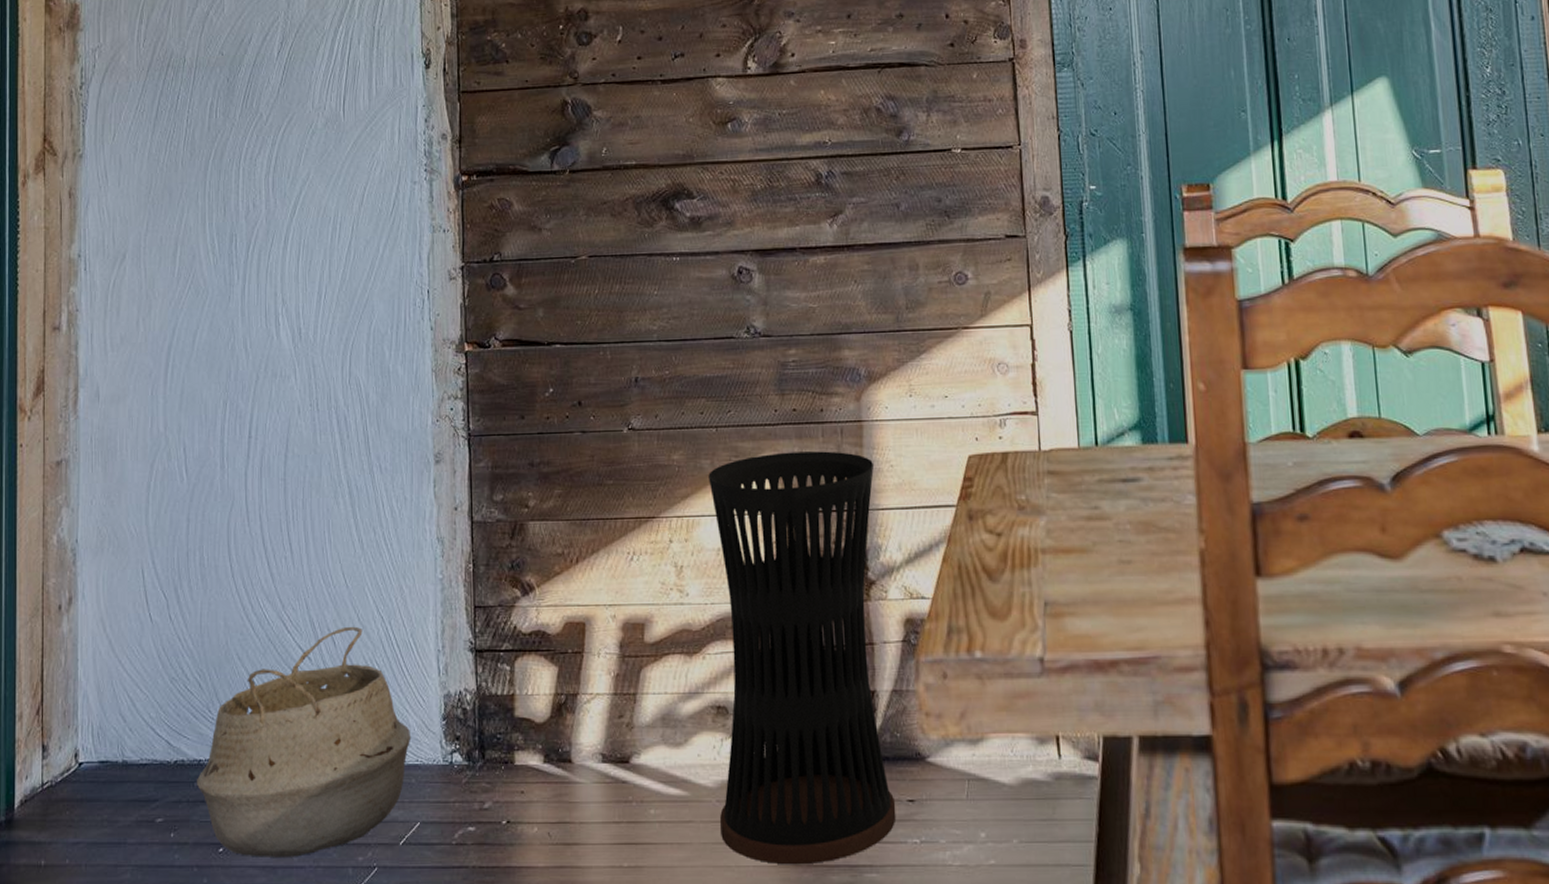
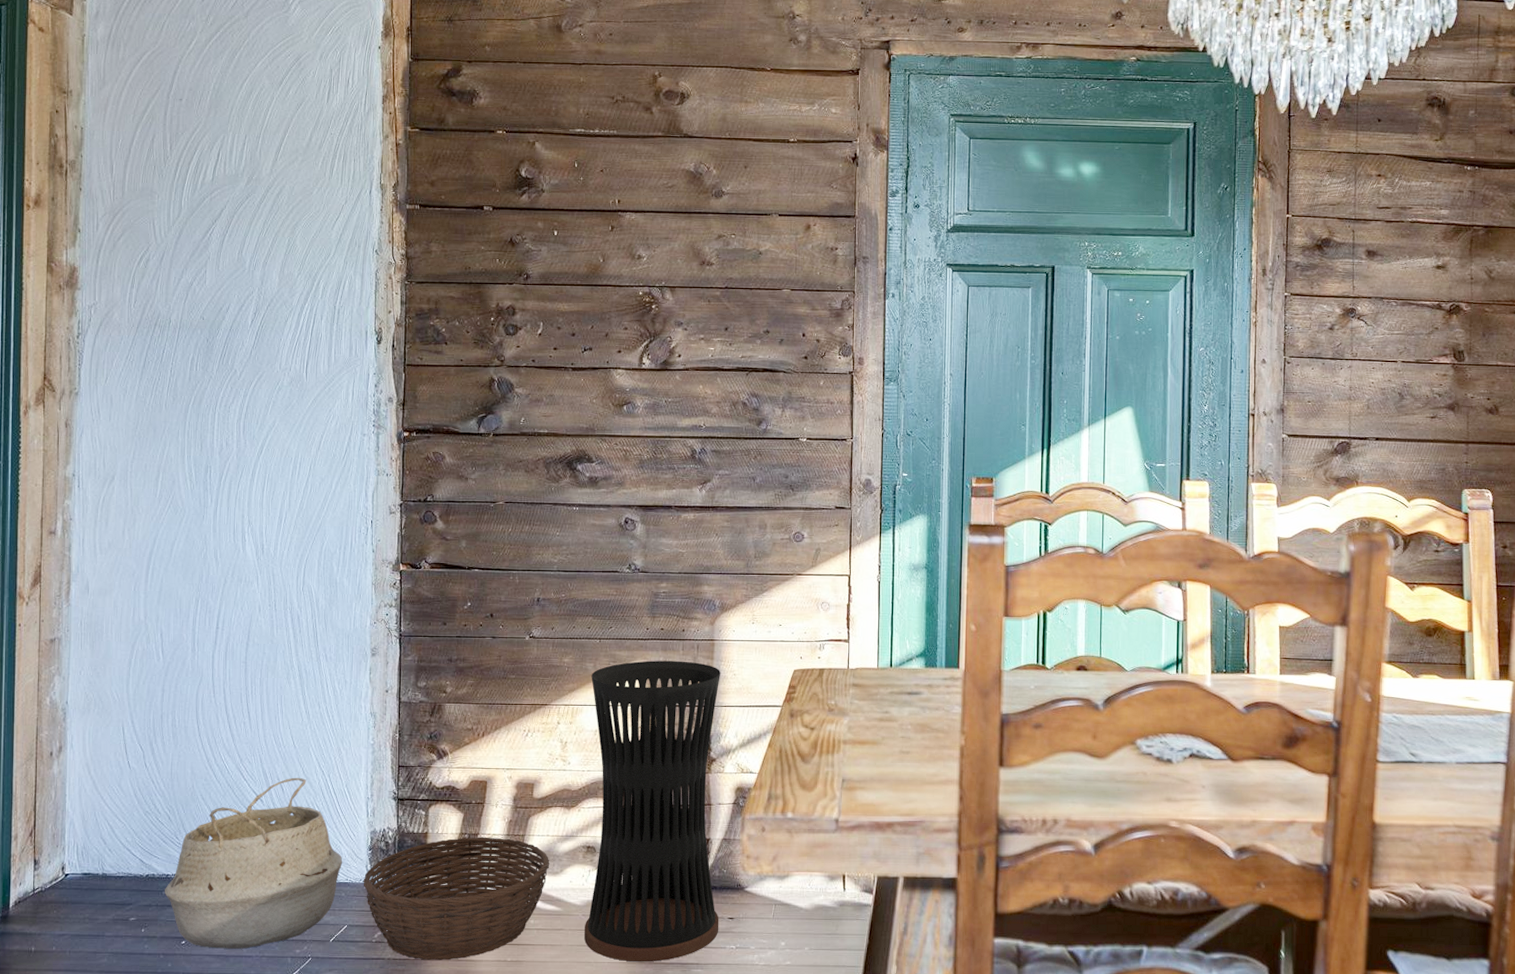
basket: none [437,697,671,868] -> present [363,837,550,960]

